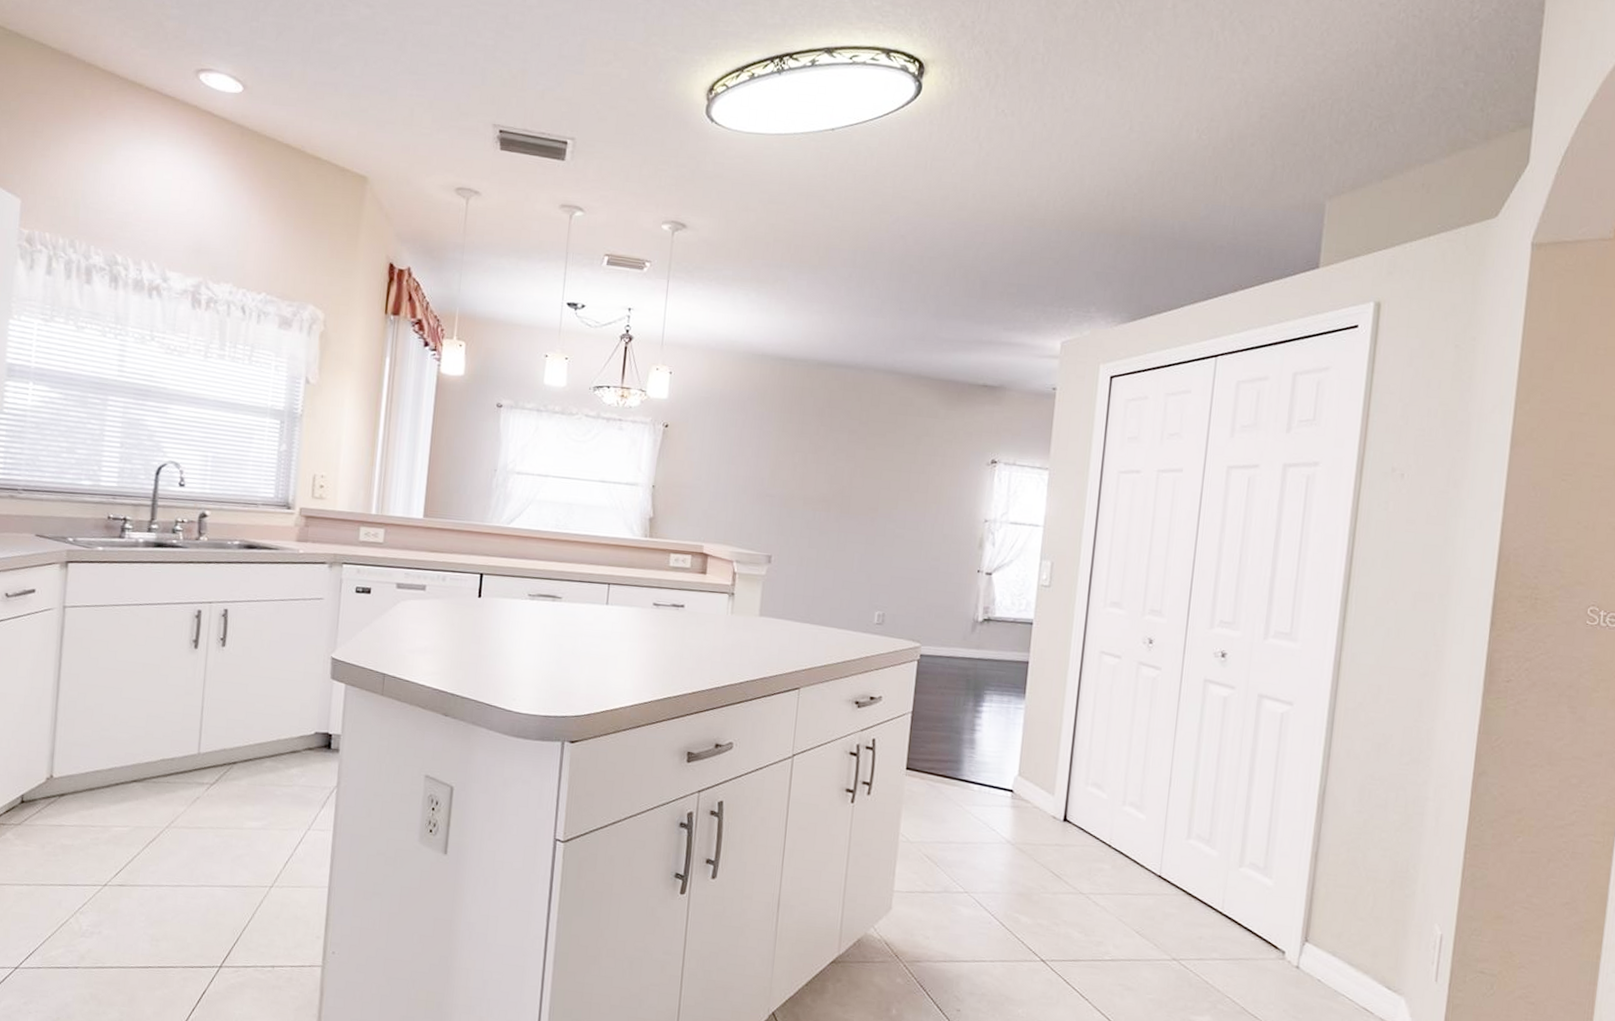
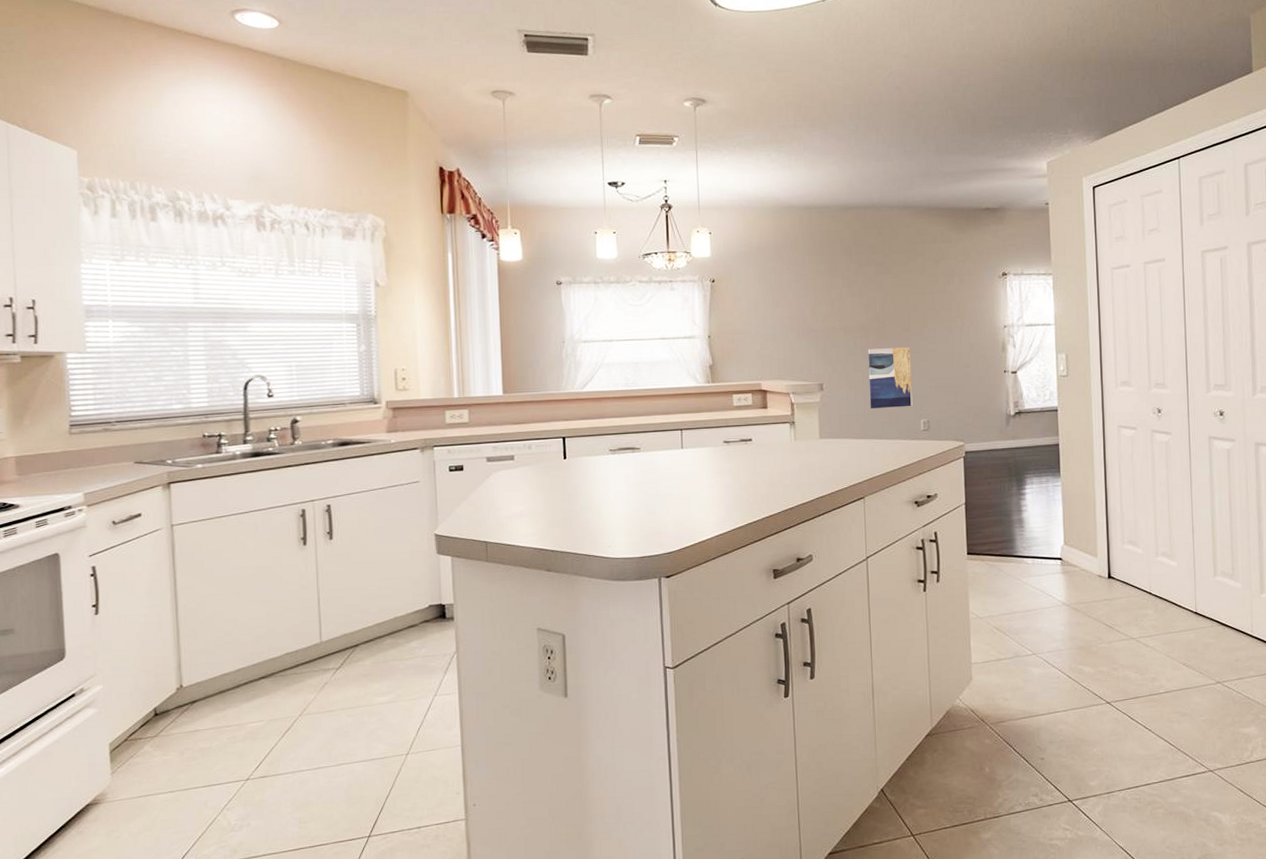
wall art: none [820,524,875,596] -> present [868,347,913,408]

